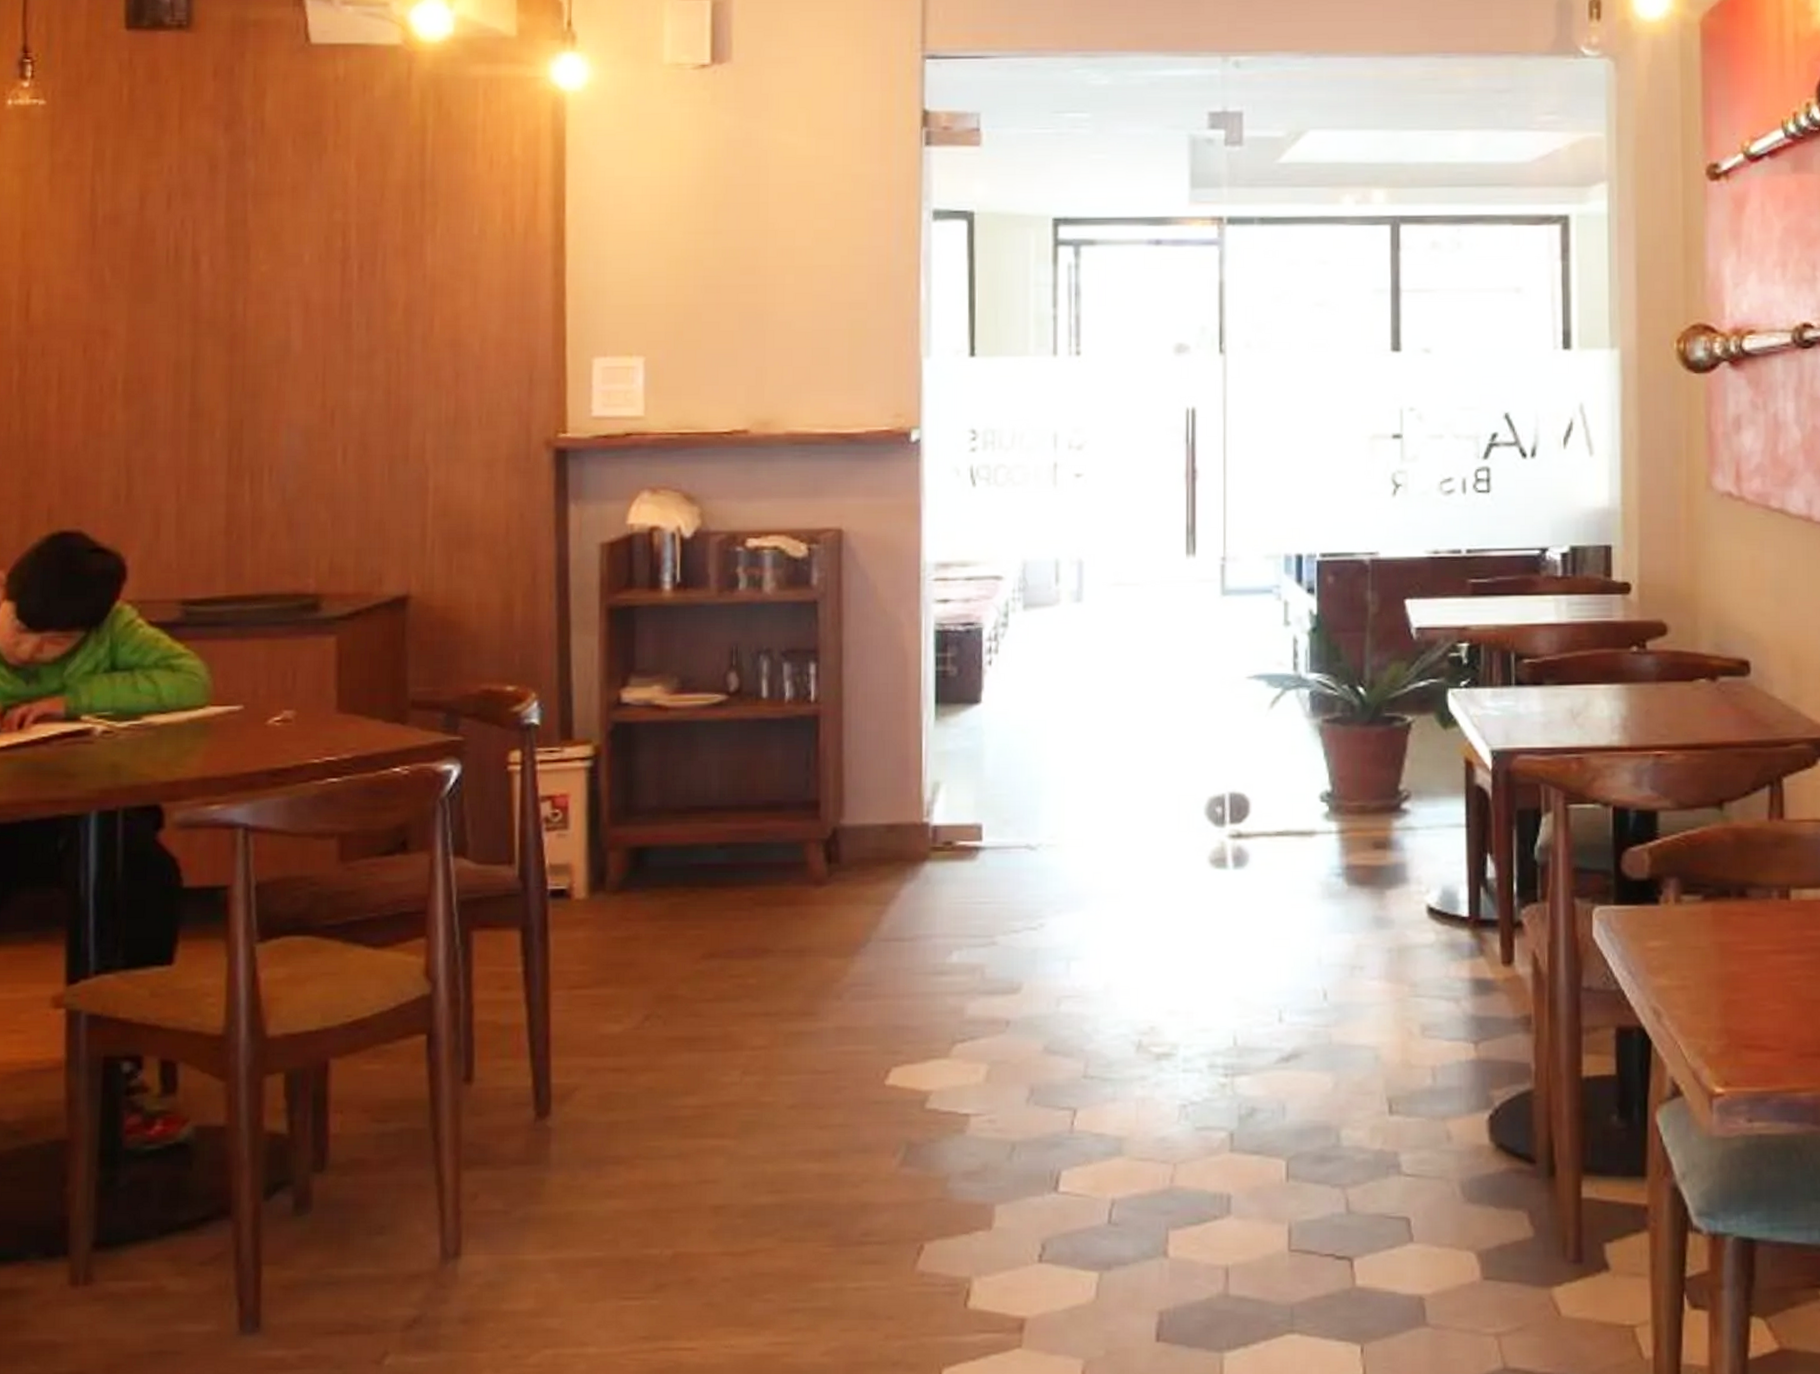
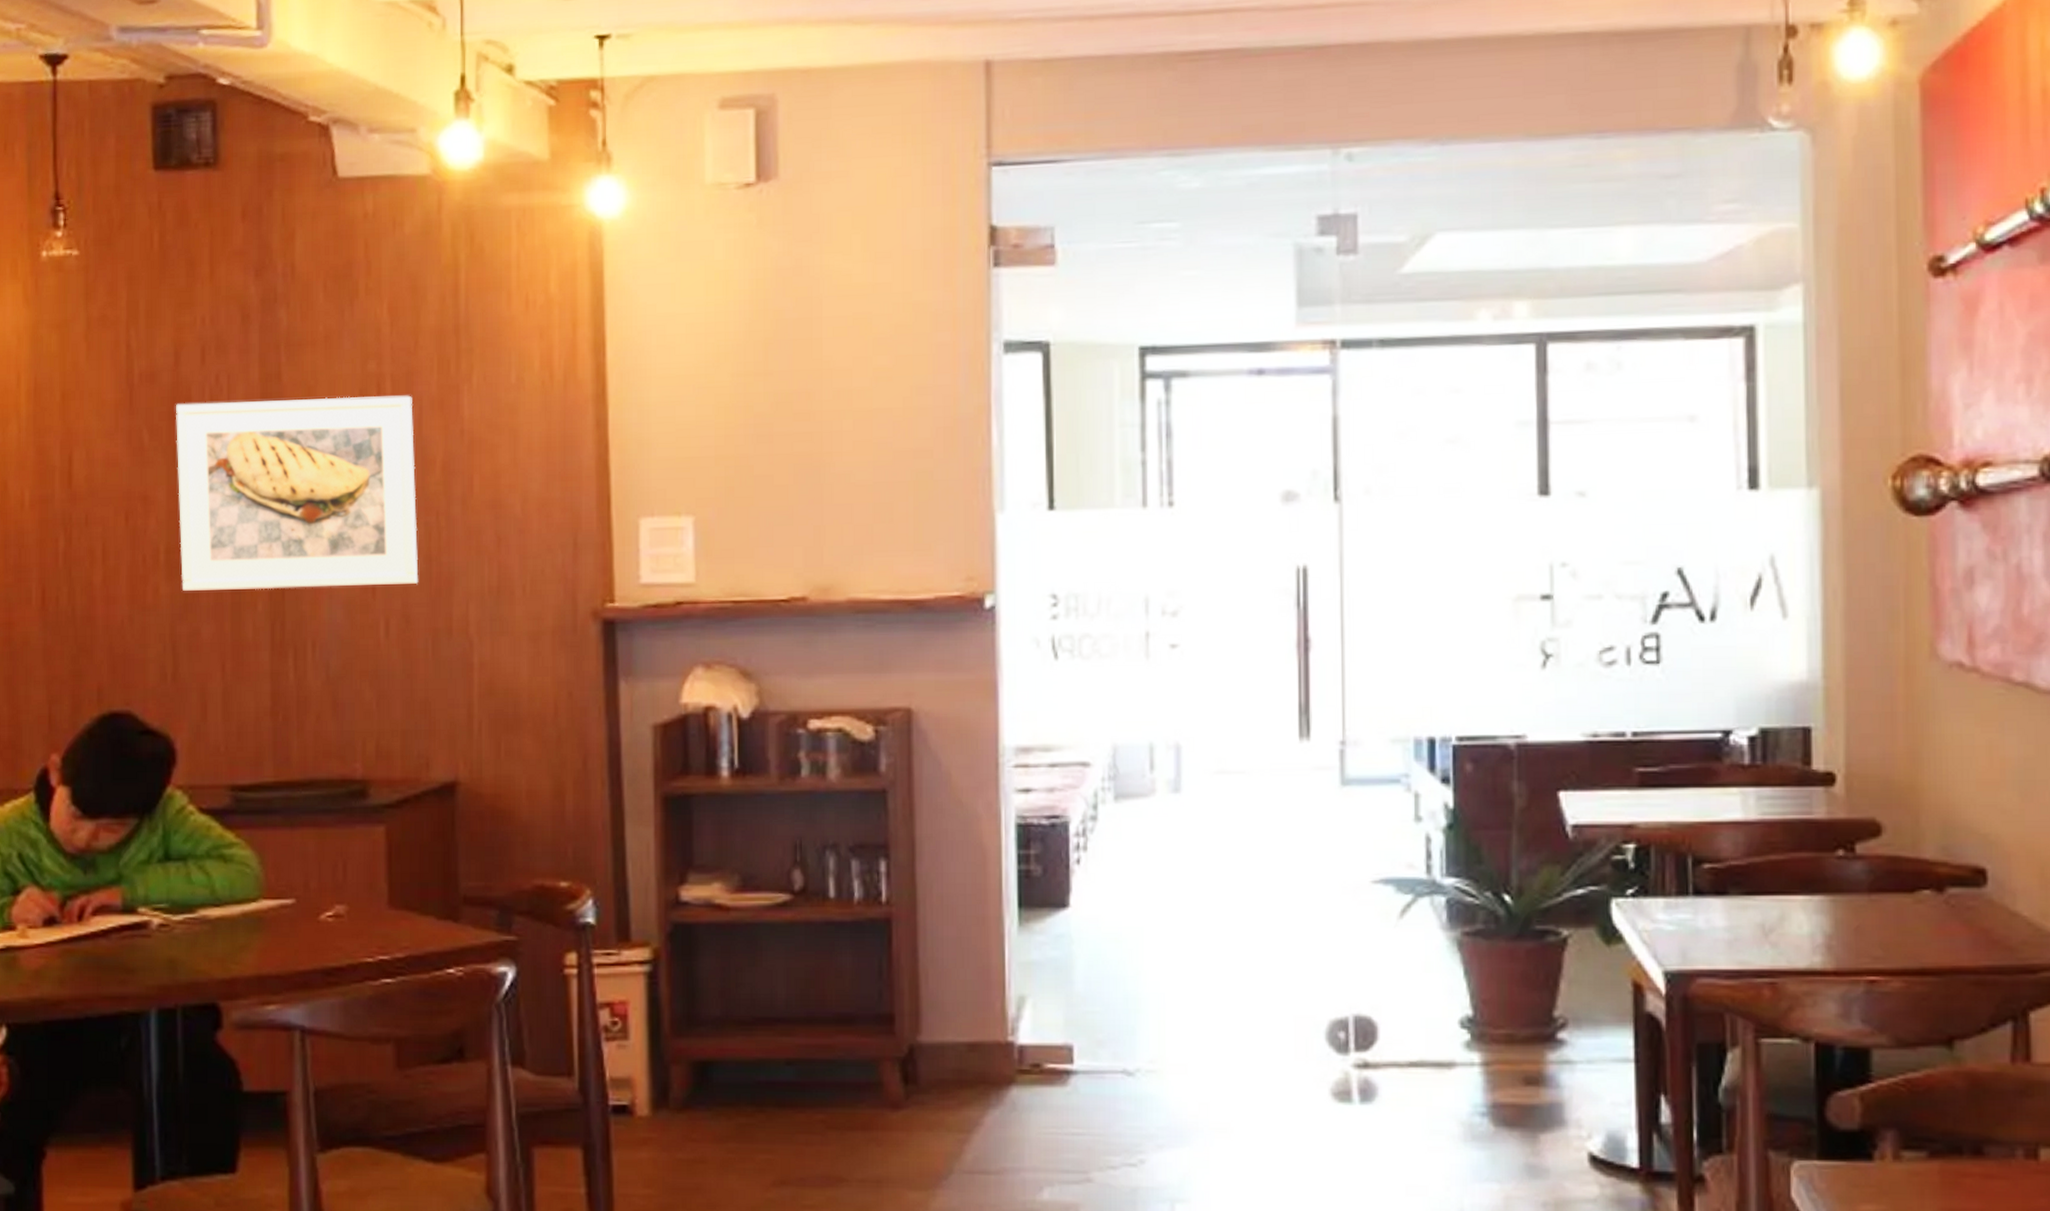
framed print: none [138,242,378,419] -> present [176,395,419,591]

